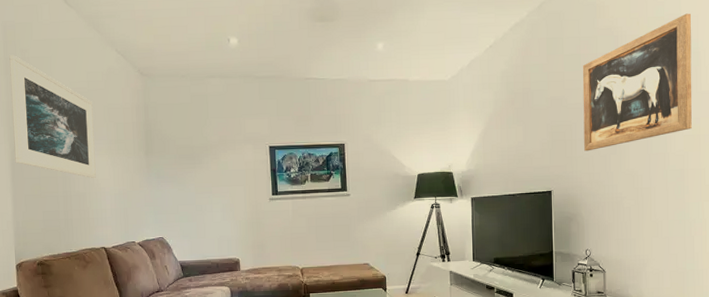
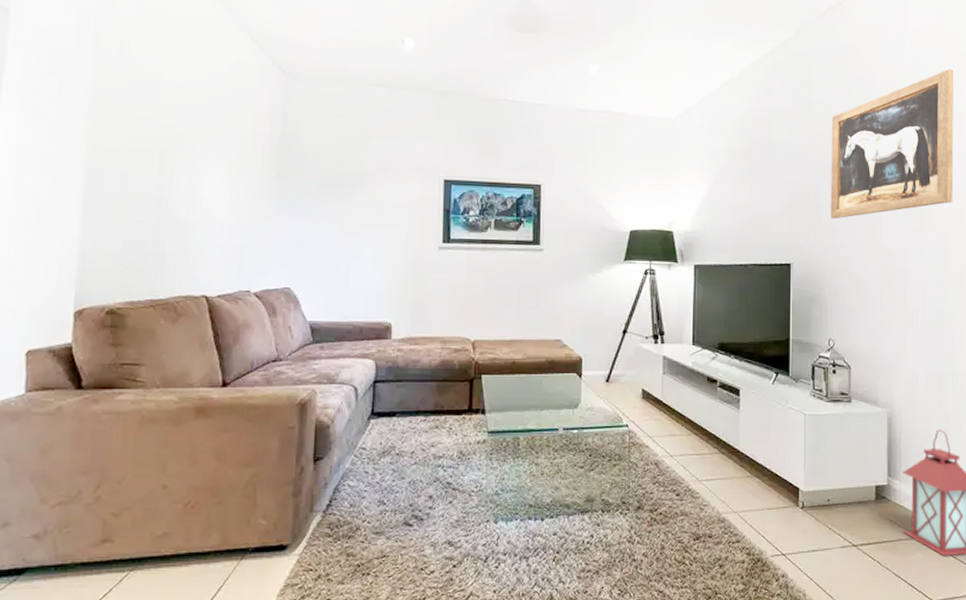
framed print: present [9,55,96,179] -> none [92,30,212,203]

